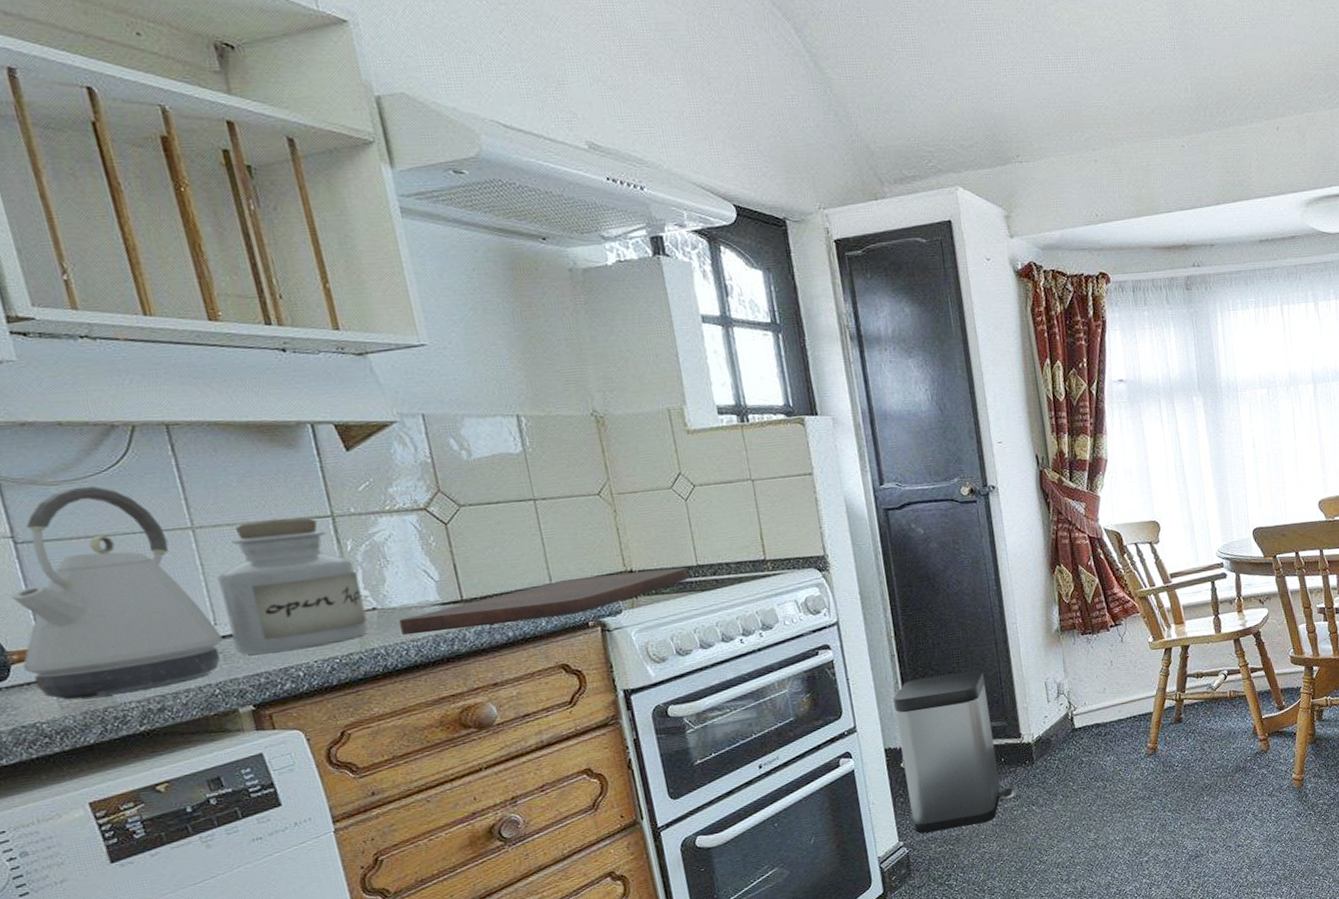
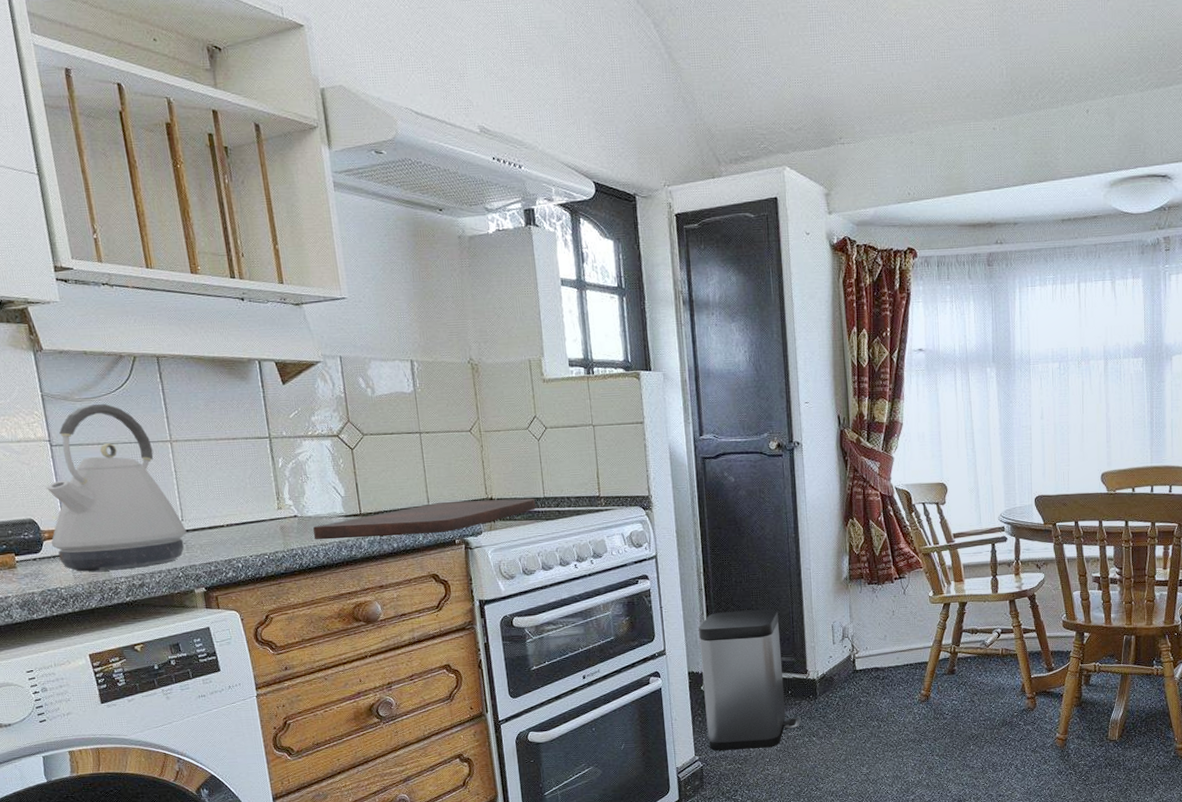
jar: present [216,518,368,655] -> none [185,437,290,547]

